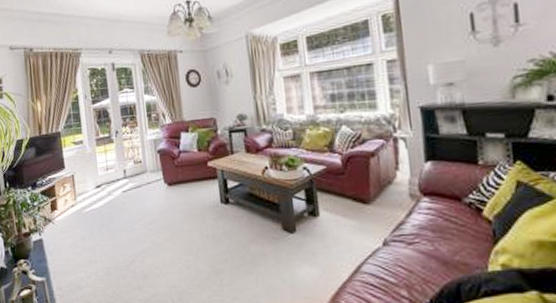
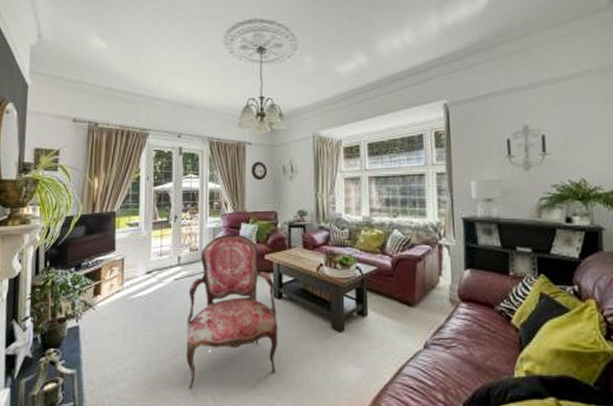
armchair: none [137,143,230,292] -> present [186,234,279,389]

